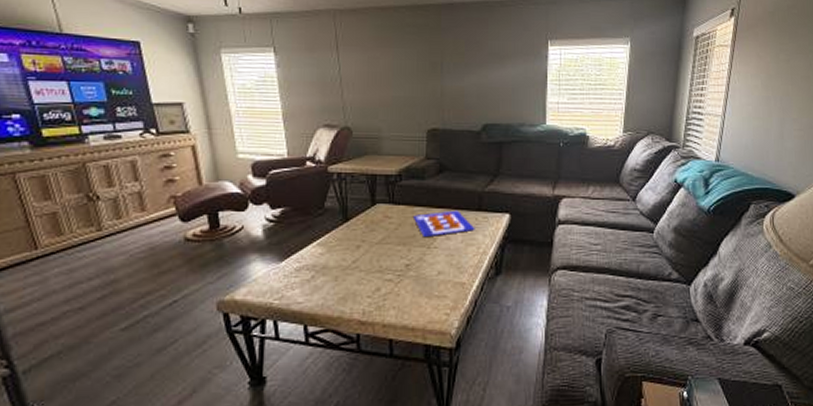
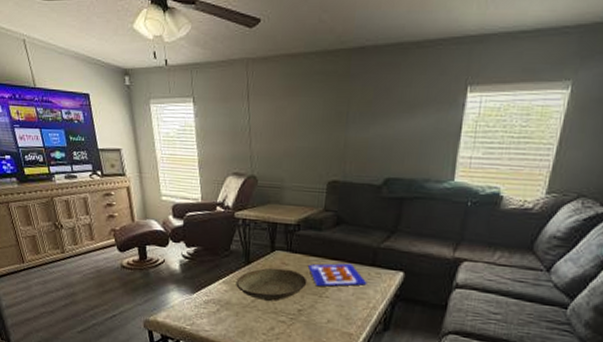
decorative bowl: none [333,222,414,260] -> present [236,267,308,302]

